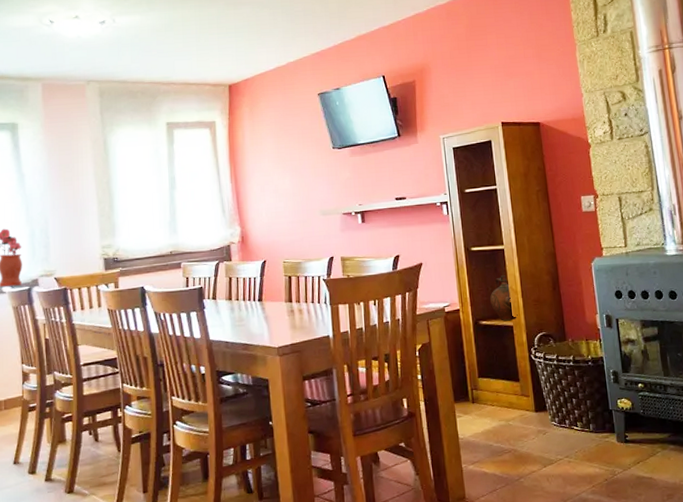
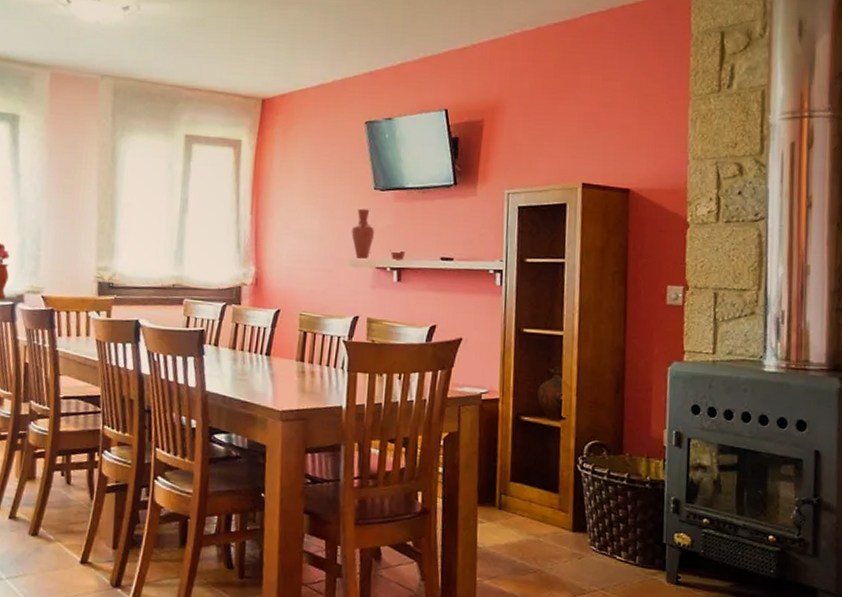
vase: none [318,165,366,209] -> present [351,208,406,261]

